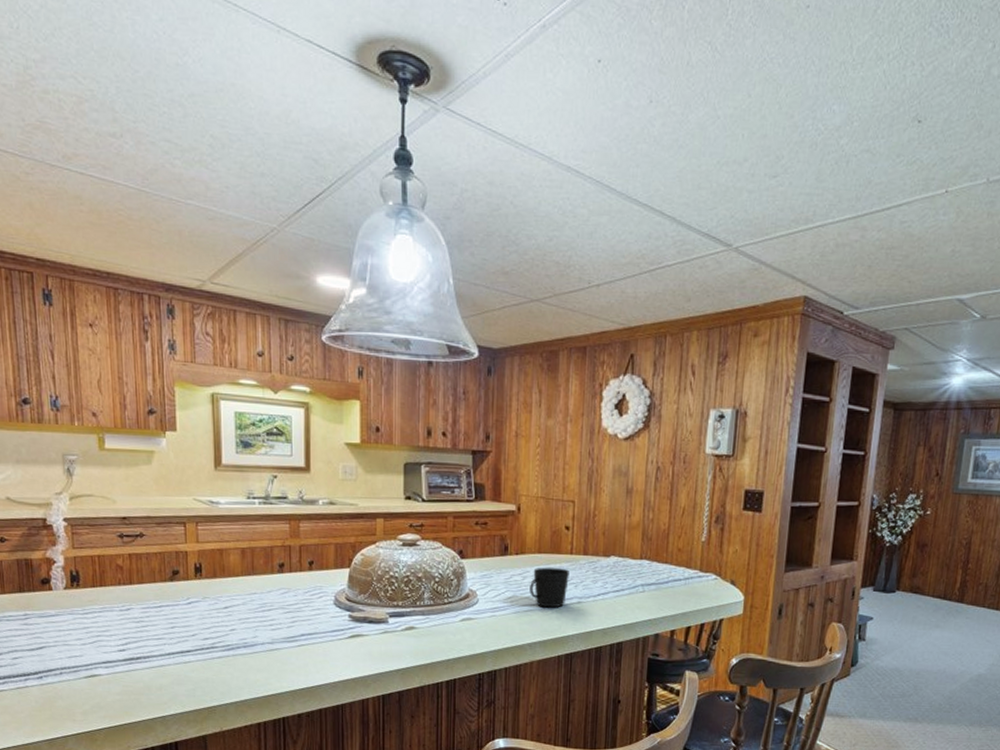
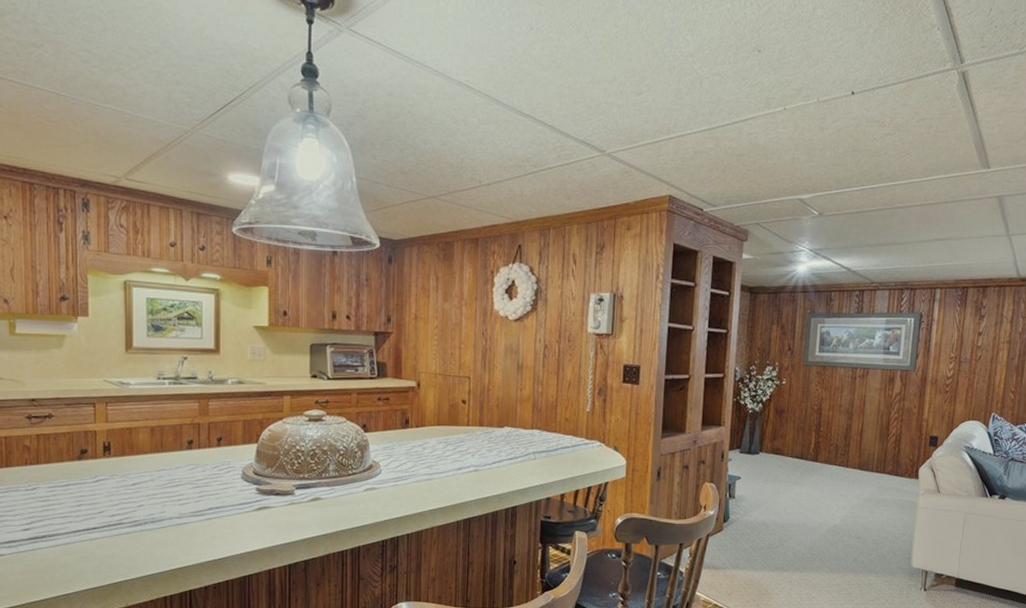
cup: present [530,567,569,608] -> none [430,438,466,476]

